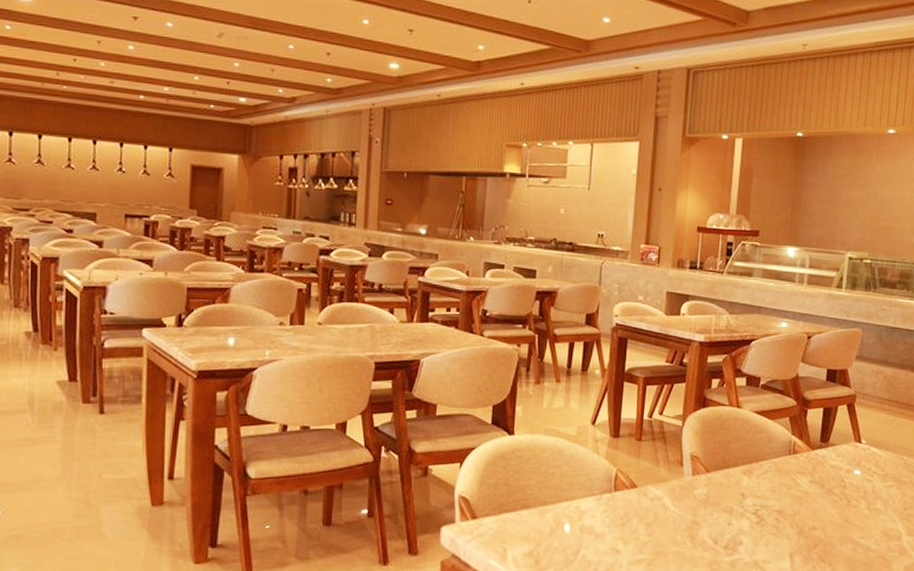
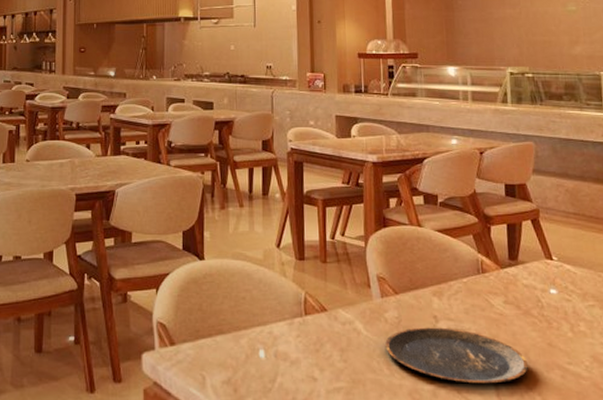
plate: none [691,504,824,556] -> present [385,327,528,384]

